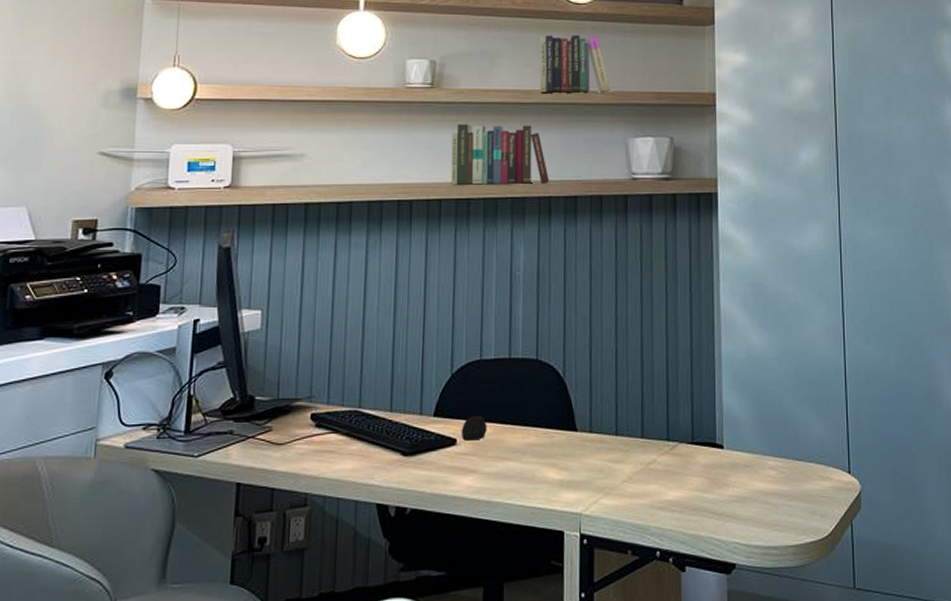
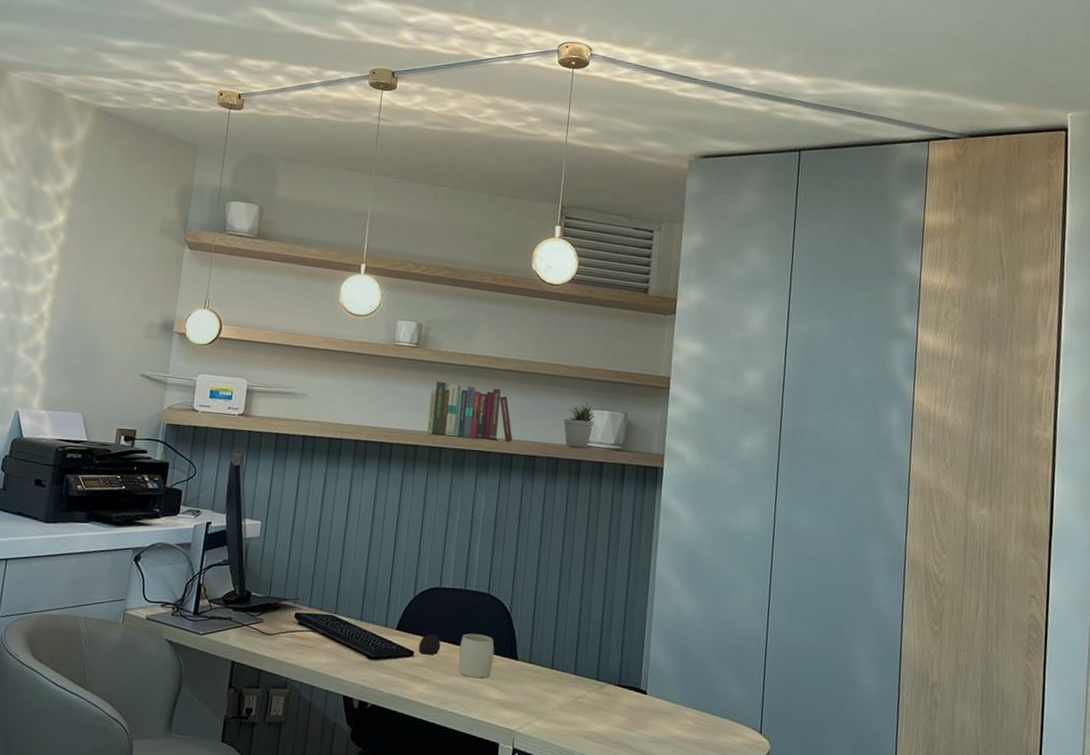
mug: none [509,408,549,460] -> present [458,633,495,679]
books: present [539,35,611,95] -> none [511,310,575,368]
potted plant: none [605,130,637,182] -> present [564,402,594,449]

